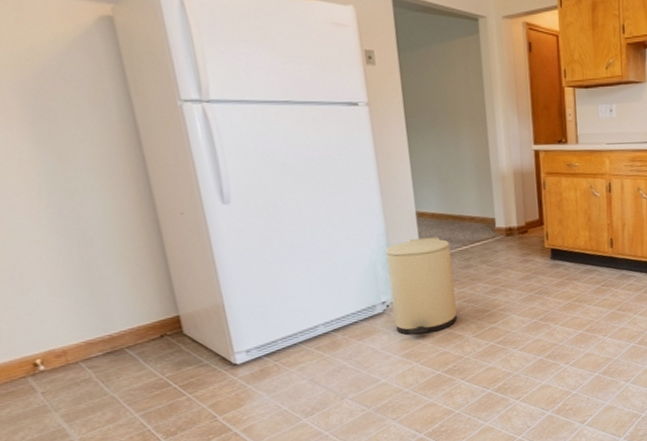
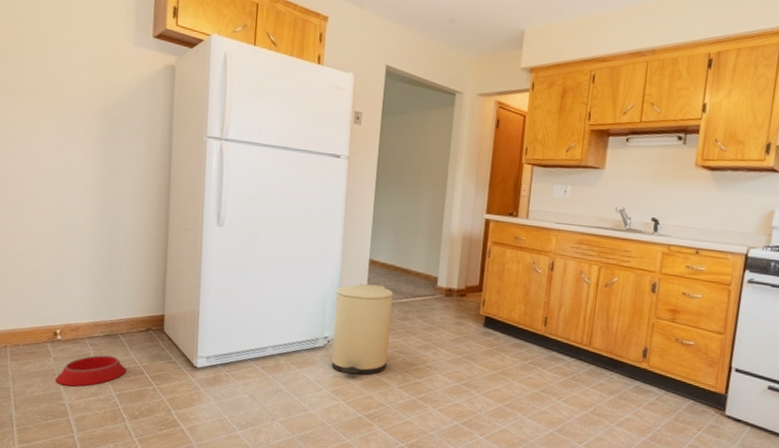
pet bowl: none [51,374,147,421] -> present [56,355,126,387]

